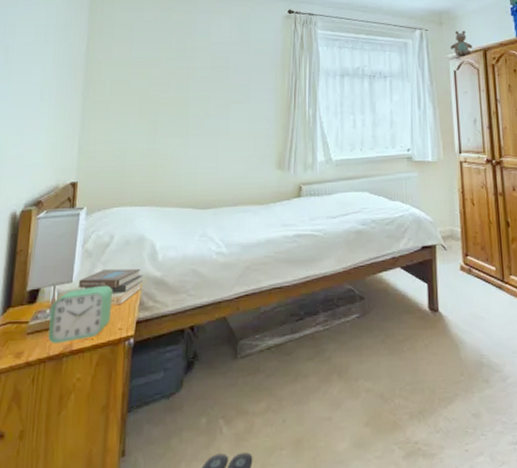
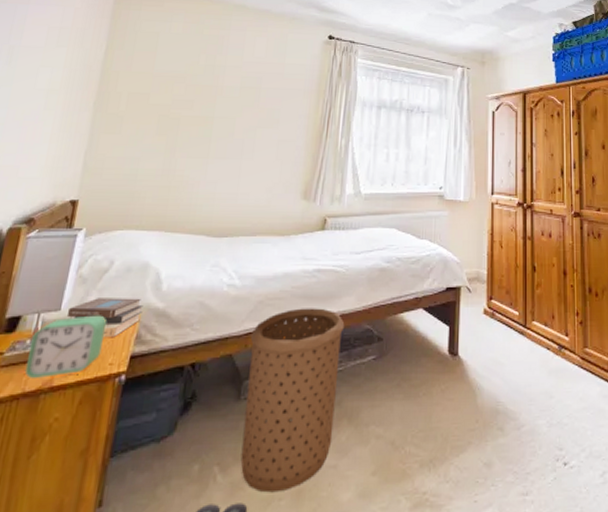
laundry basket: none [241,271,327,443] -> present [240,308,345,493]
teddy bear: present [450,31,472,57] -> none [491,72,512,98]

